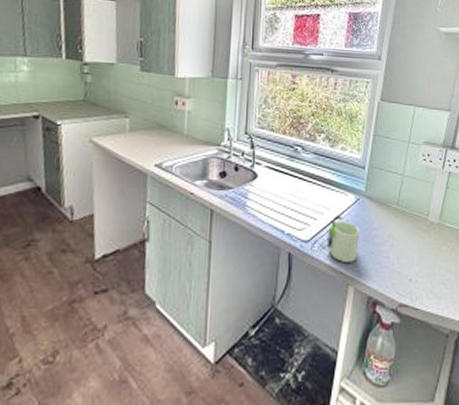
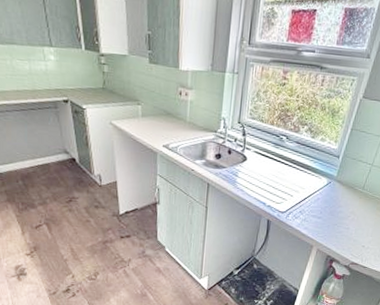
mug: present [328,216,360,262] -> none [300,194,328,230]

